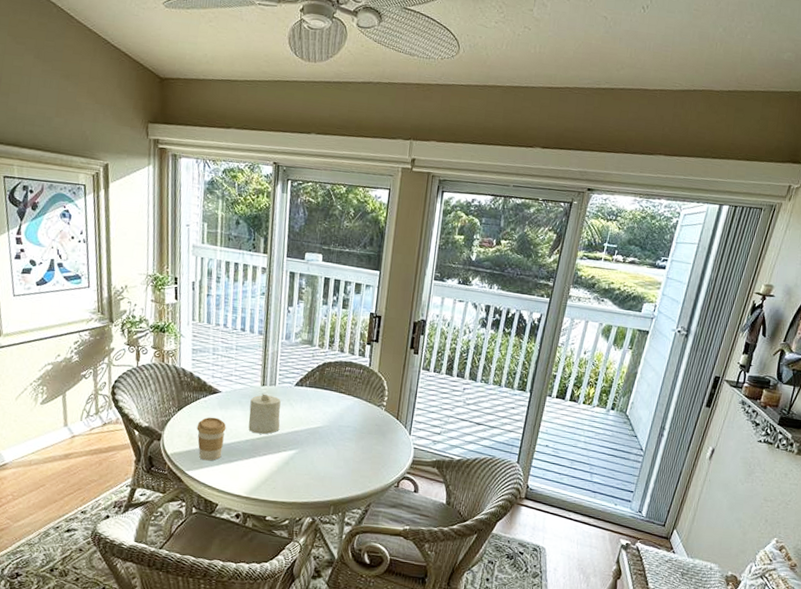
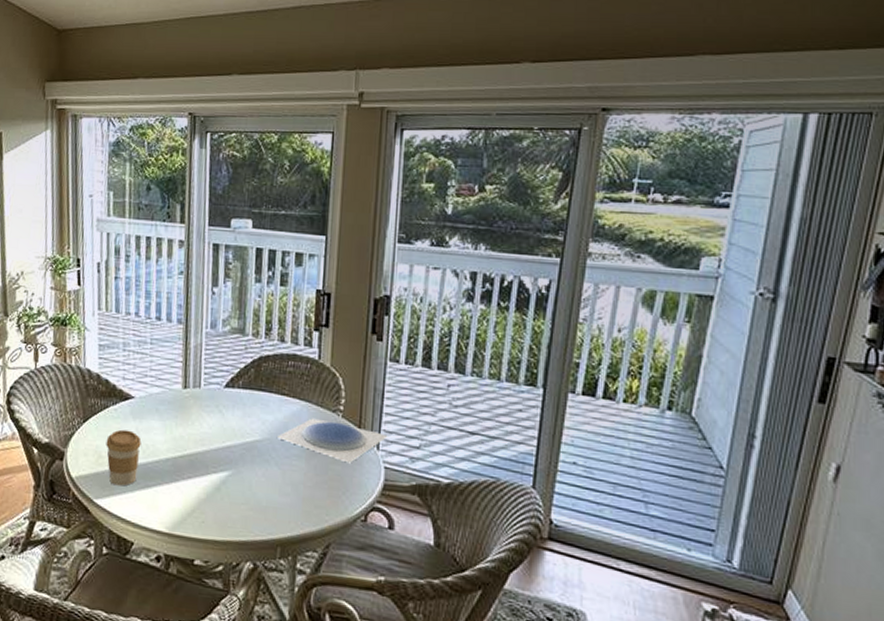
candle: present [248,393,281,435] -> none [168,398,208,451]
plate: none [334,411,418,445] -> present [276,418,388,463]

